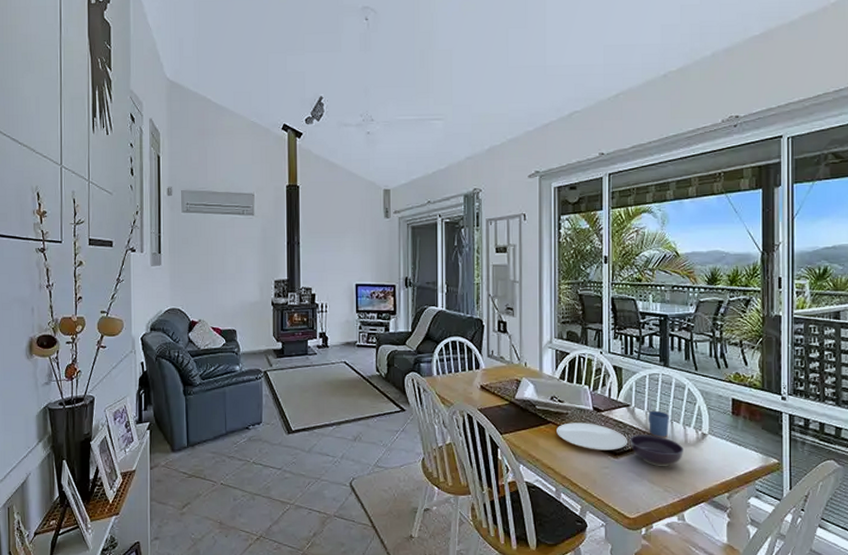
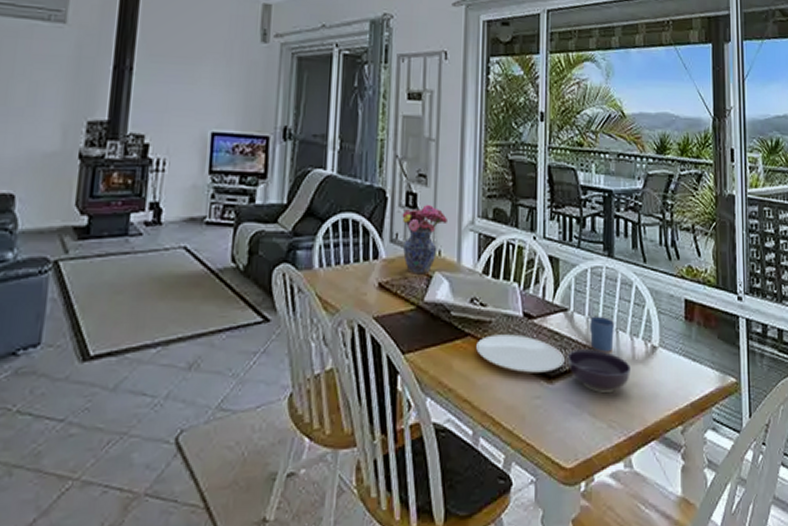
flower arrangement: none [495,329,531,380] -> present [402,204,447,275]

